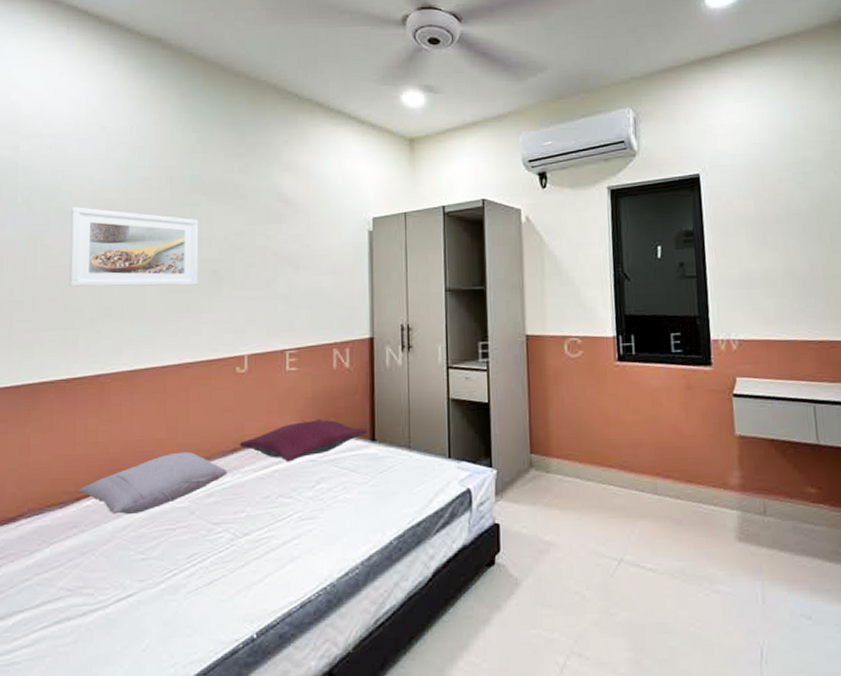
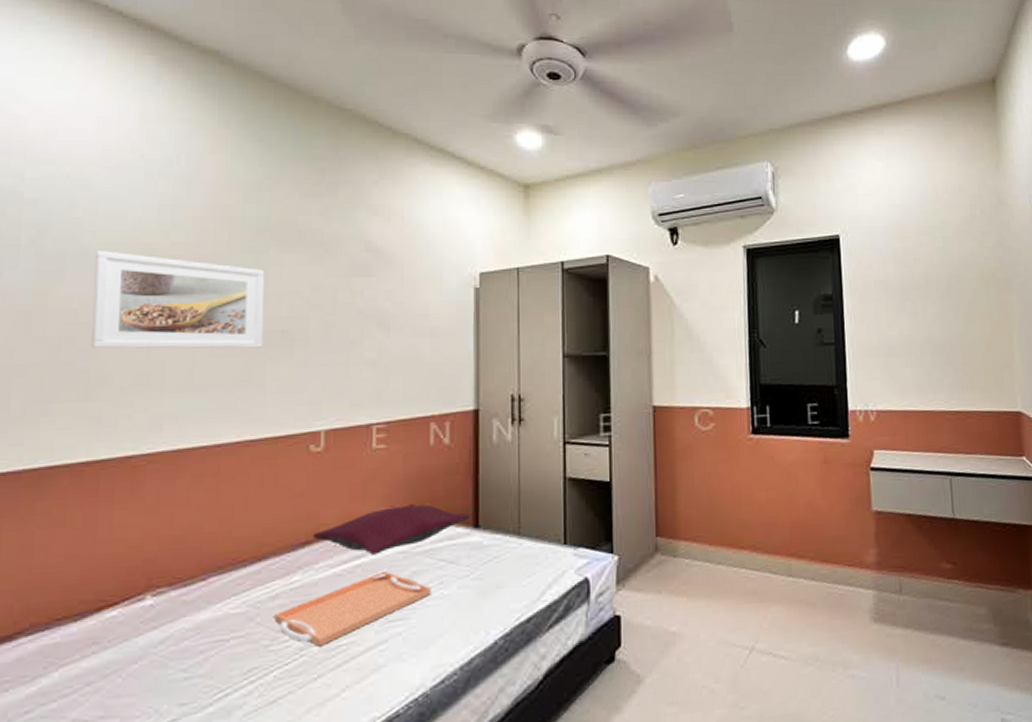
pillow: present [78,451,228,515] -> none [100,546,297,626]
serving tray: none [210,476,336,538] -> present [275,571,431,647]

